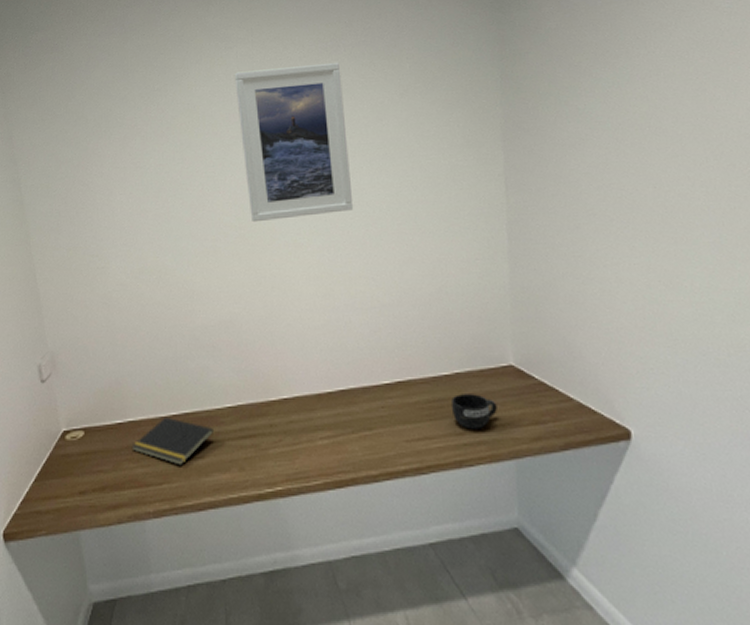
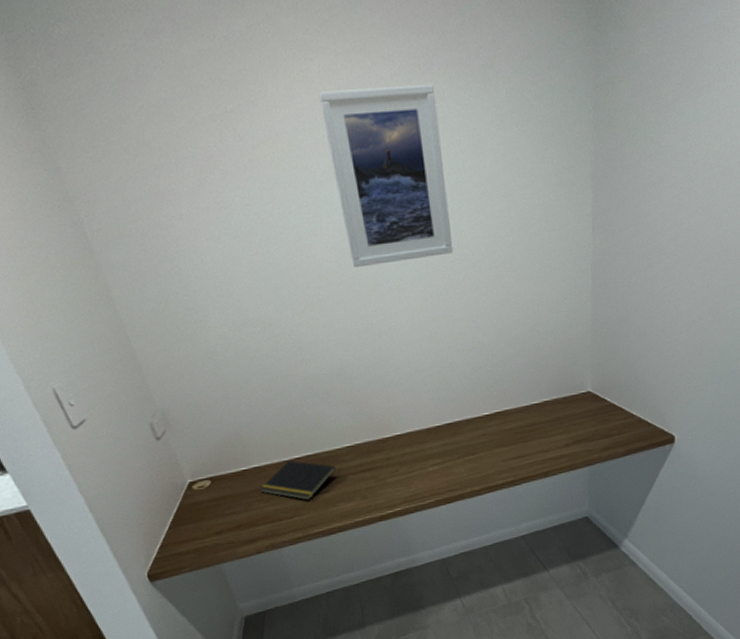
mug: present [450,394,497,430] -> none [539,417,576,447]

